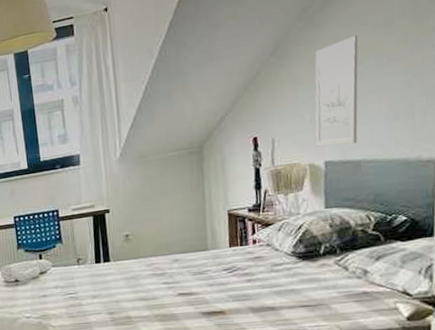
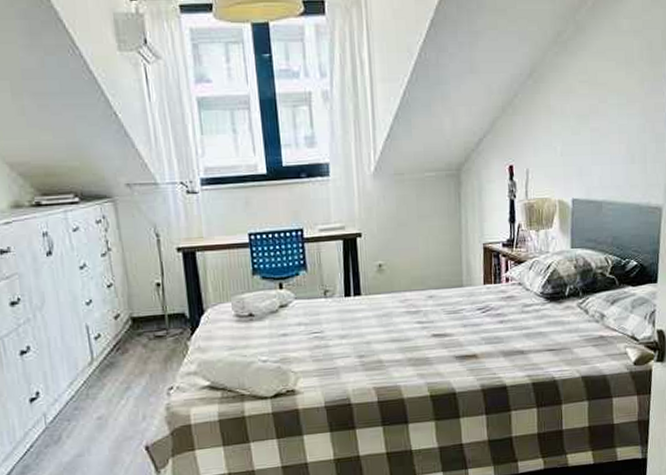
wall art: present [315,35,358,147] -> none [565,71,604,184]

